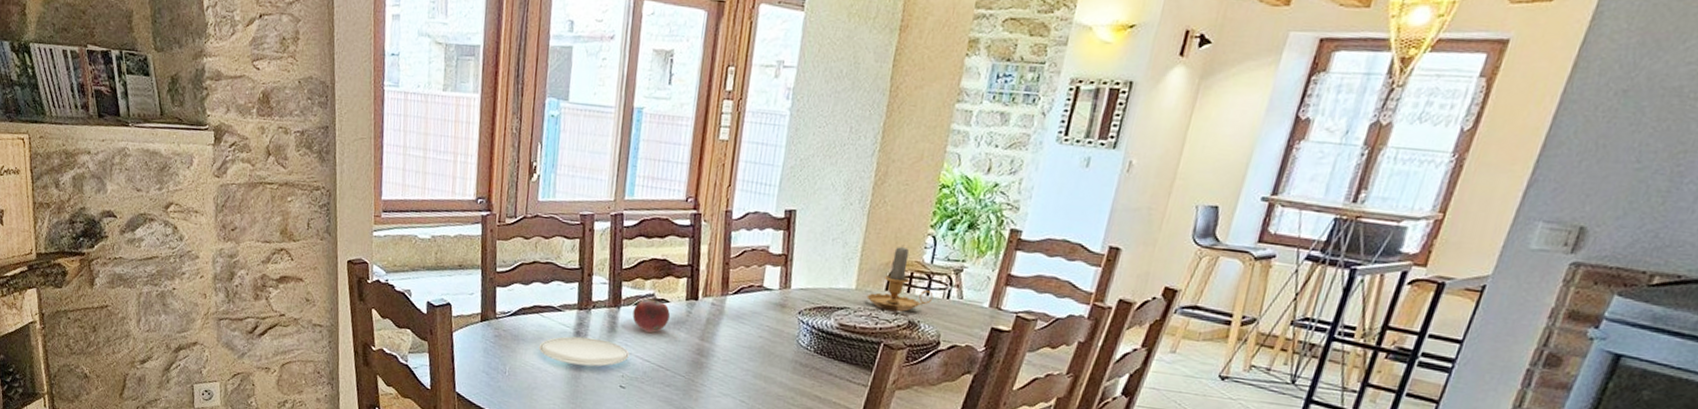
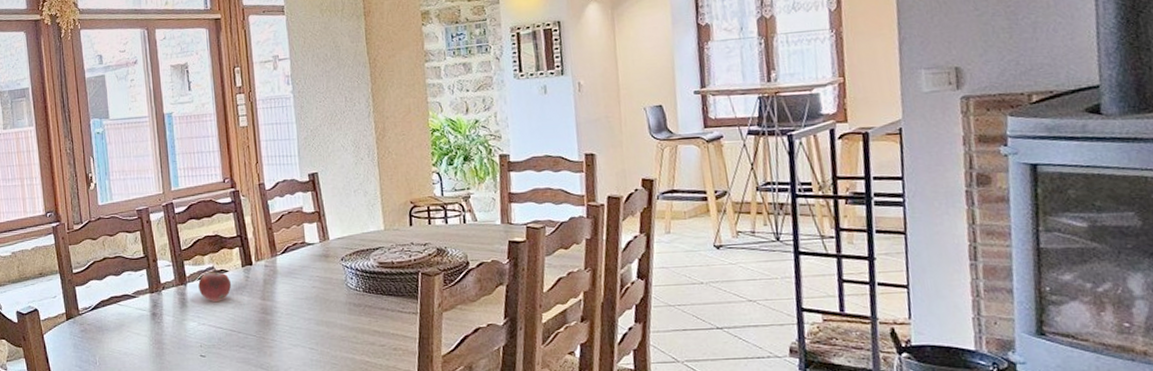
plate: present [538,336,629,367] -> none [121,316,203,345]
candlestick: present [866,244,934,312] -> none [395,184,452,243]

